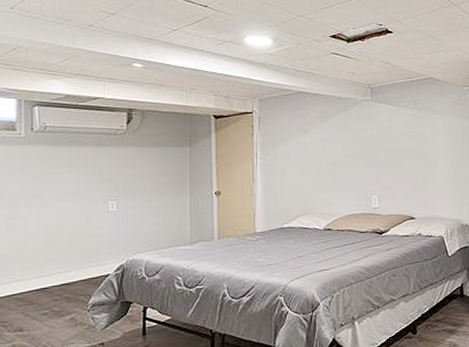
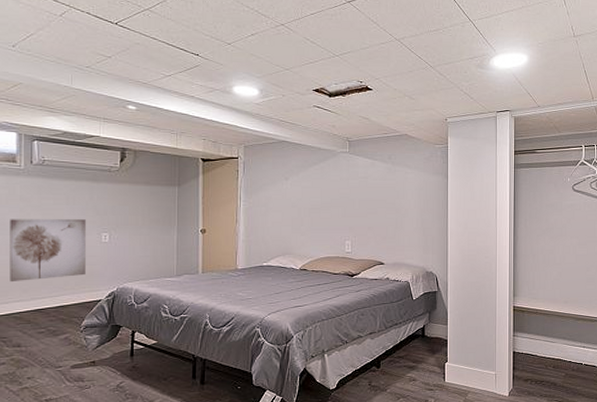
wall art: none [9,187,92,261] -> present [10,219,86,283]

